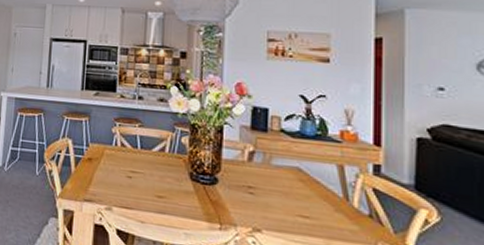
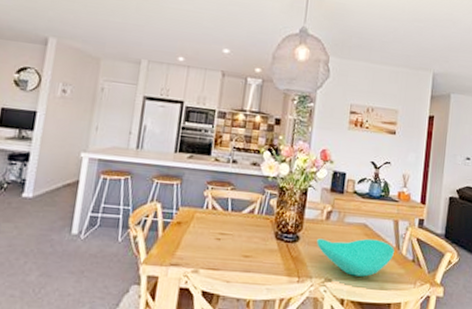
table top decor: none [239,182,343,230] -> present [317,238,395,277]

